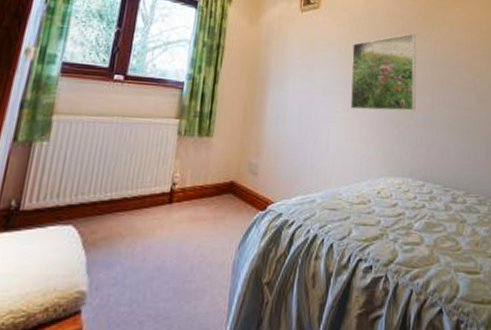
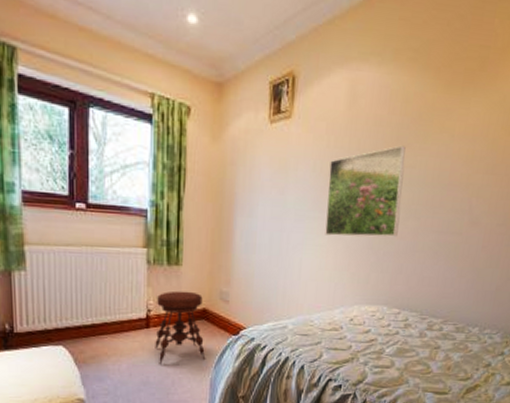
stool: none [175,162,231,245] -> present [155,291,206,364]

